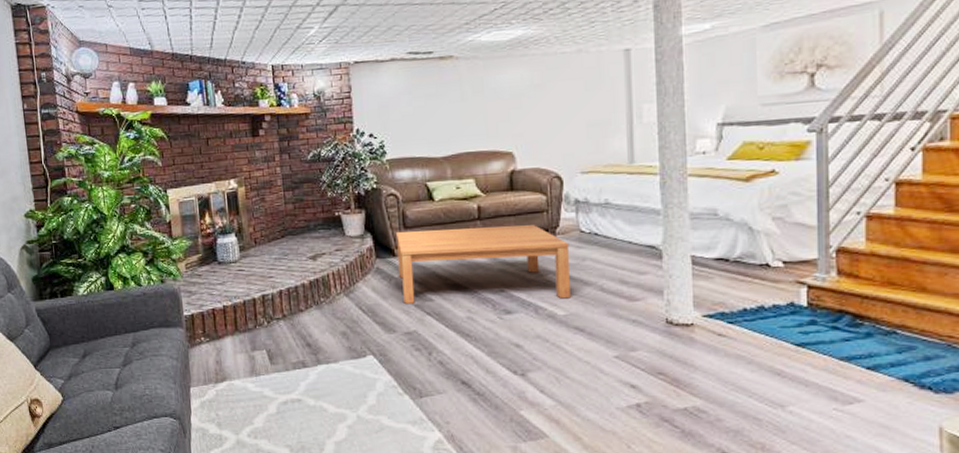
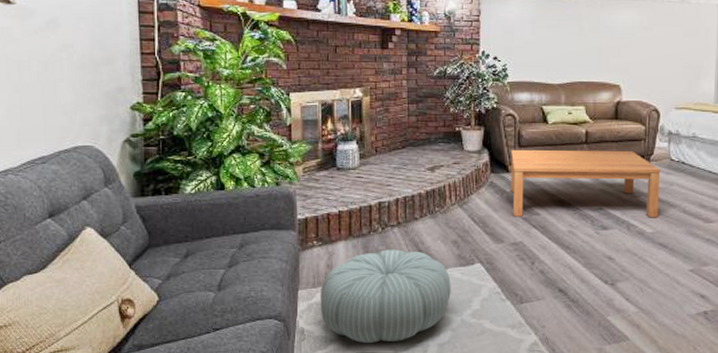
pouf: none [211,343,344,441] -> present [320,249,451,343]

